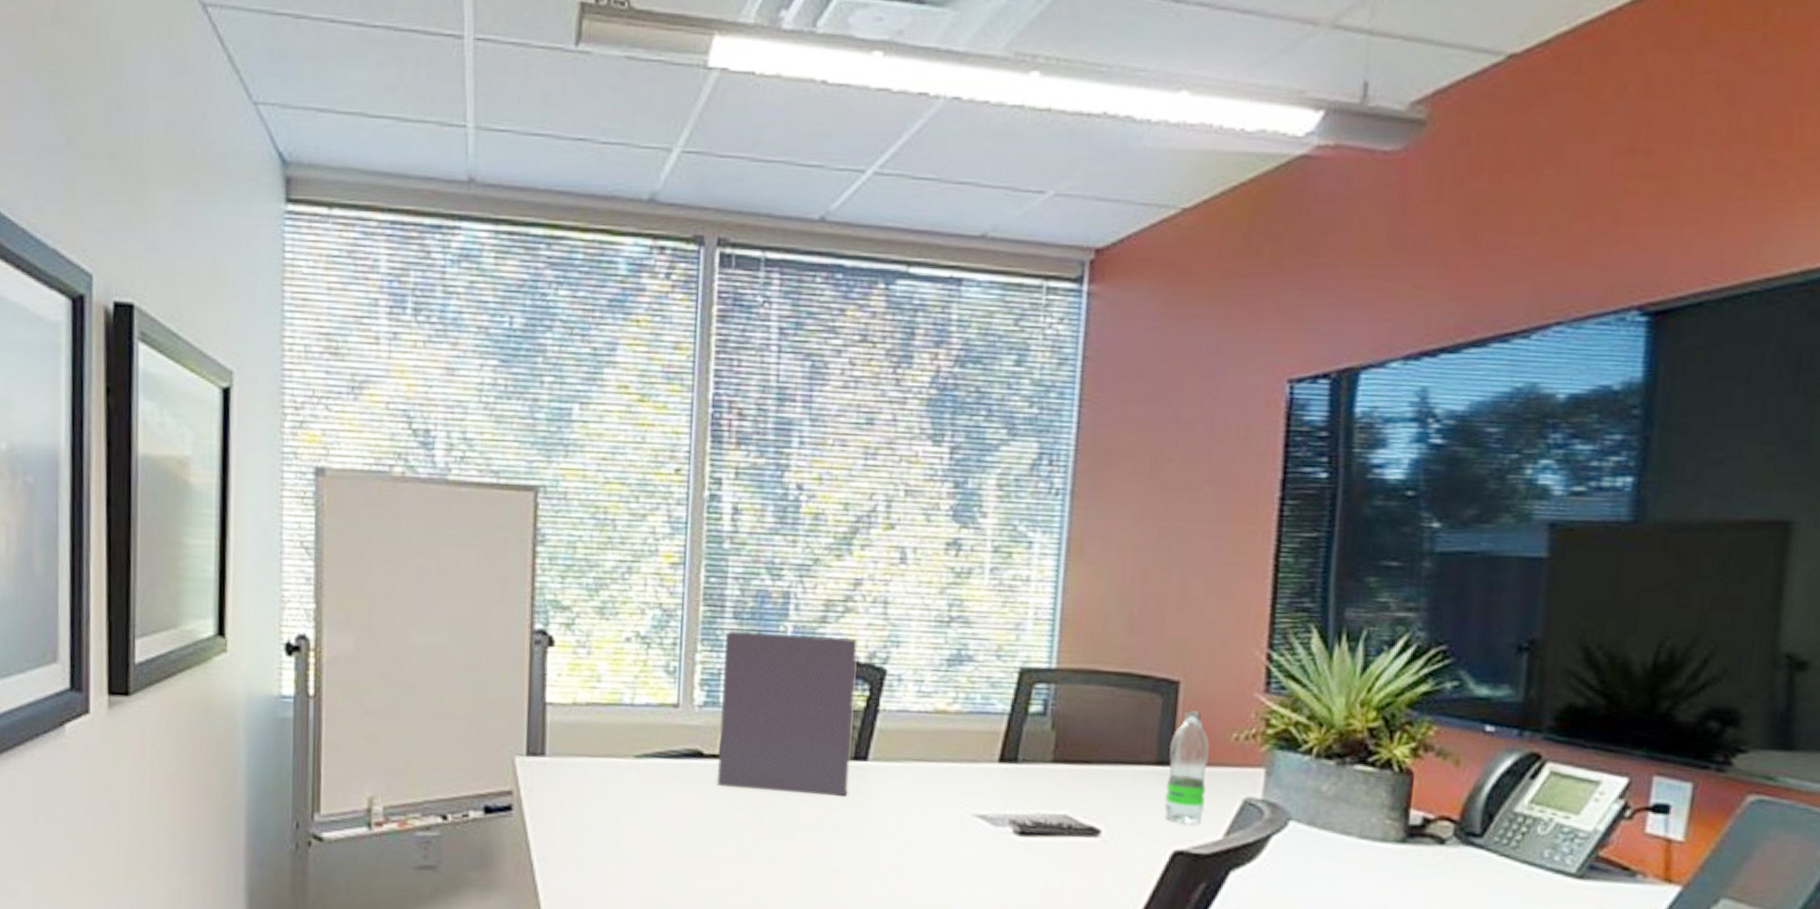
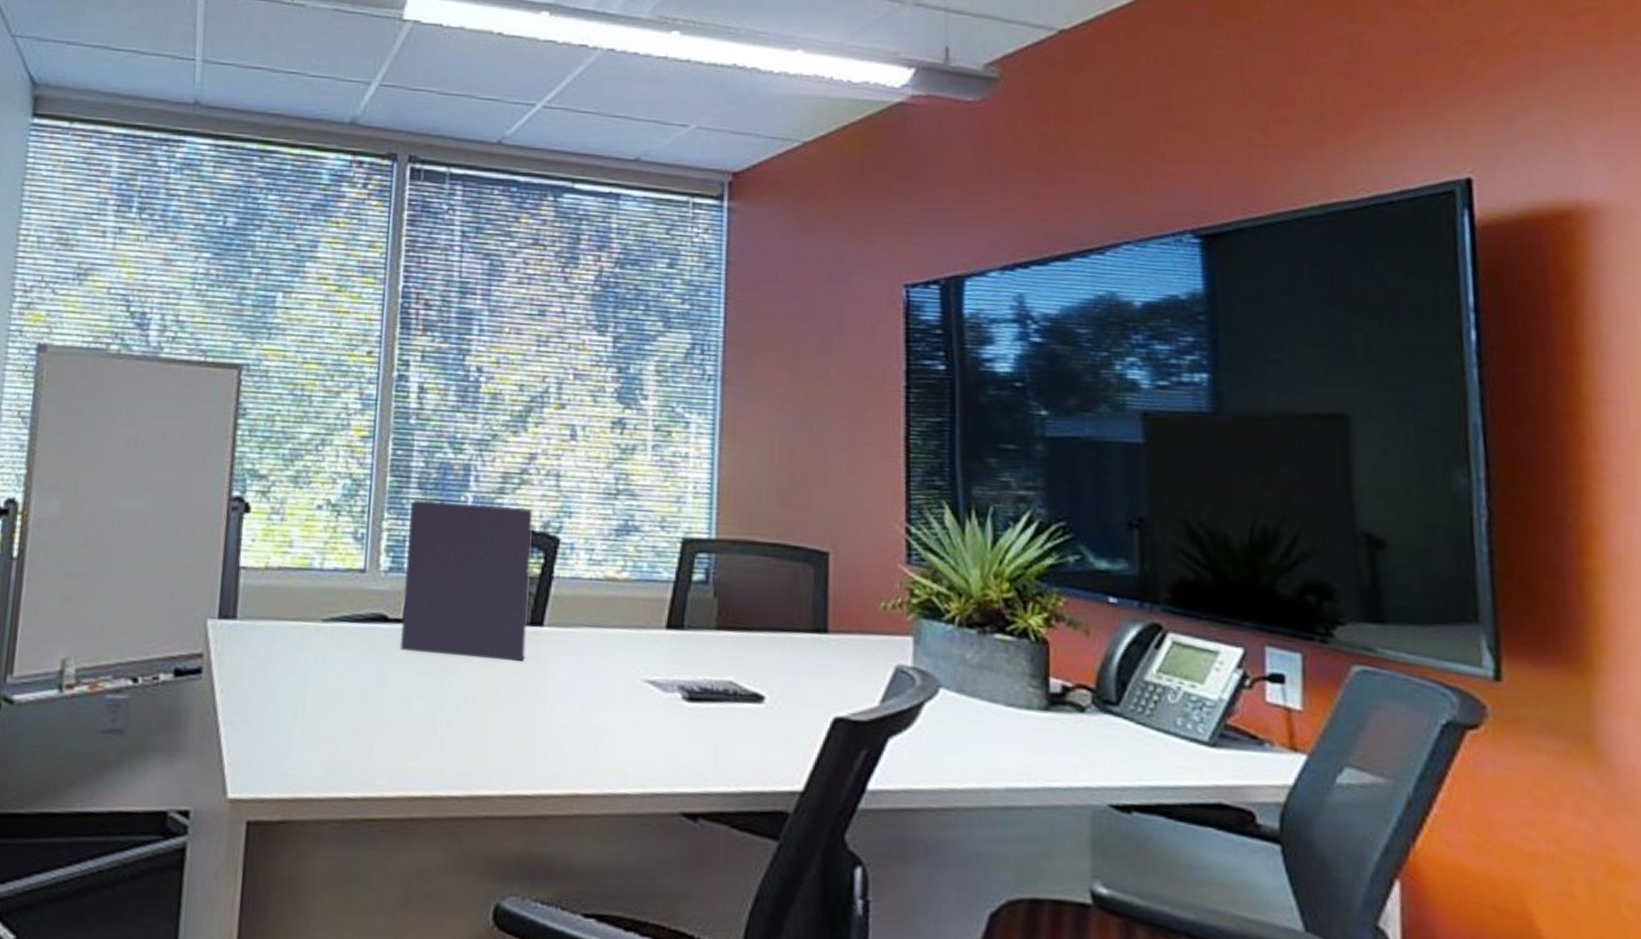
bottle: present [1164,711,1209,825] -> none [822,580,860,692]

